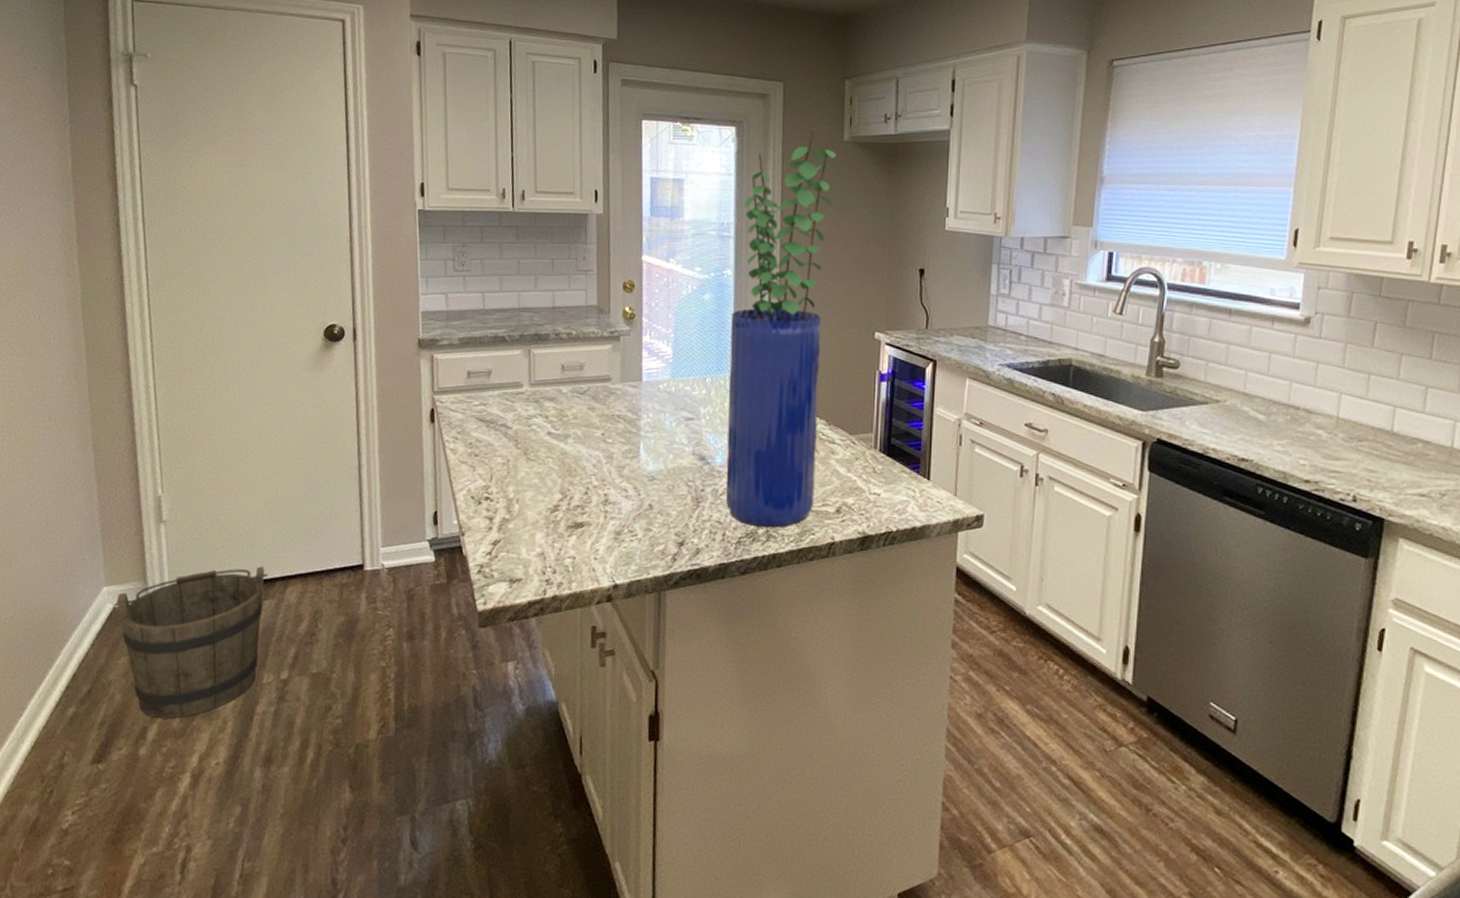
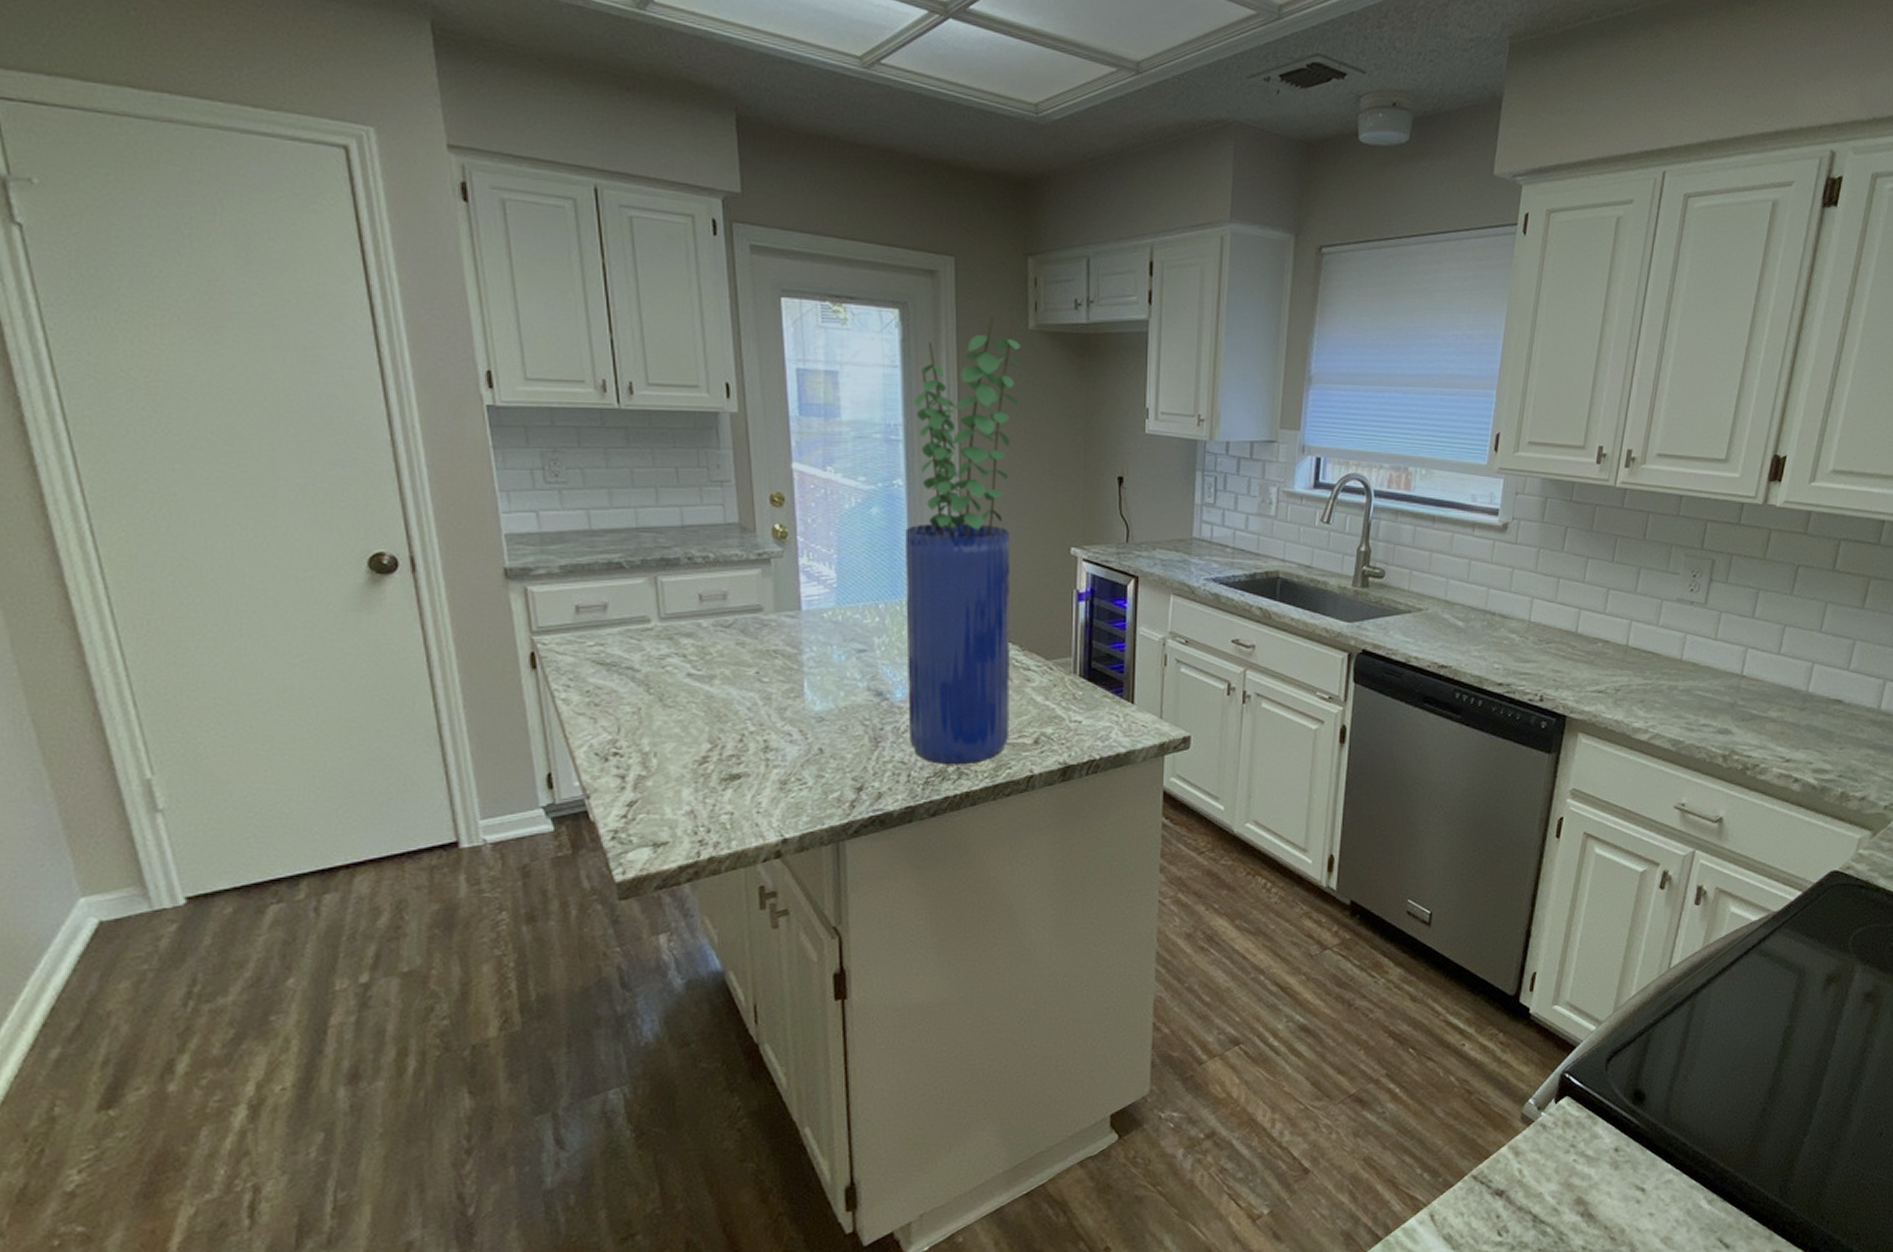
bucket: present [114,566,268,720] -> none [100,854,325,1048]

